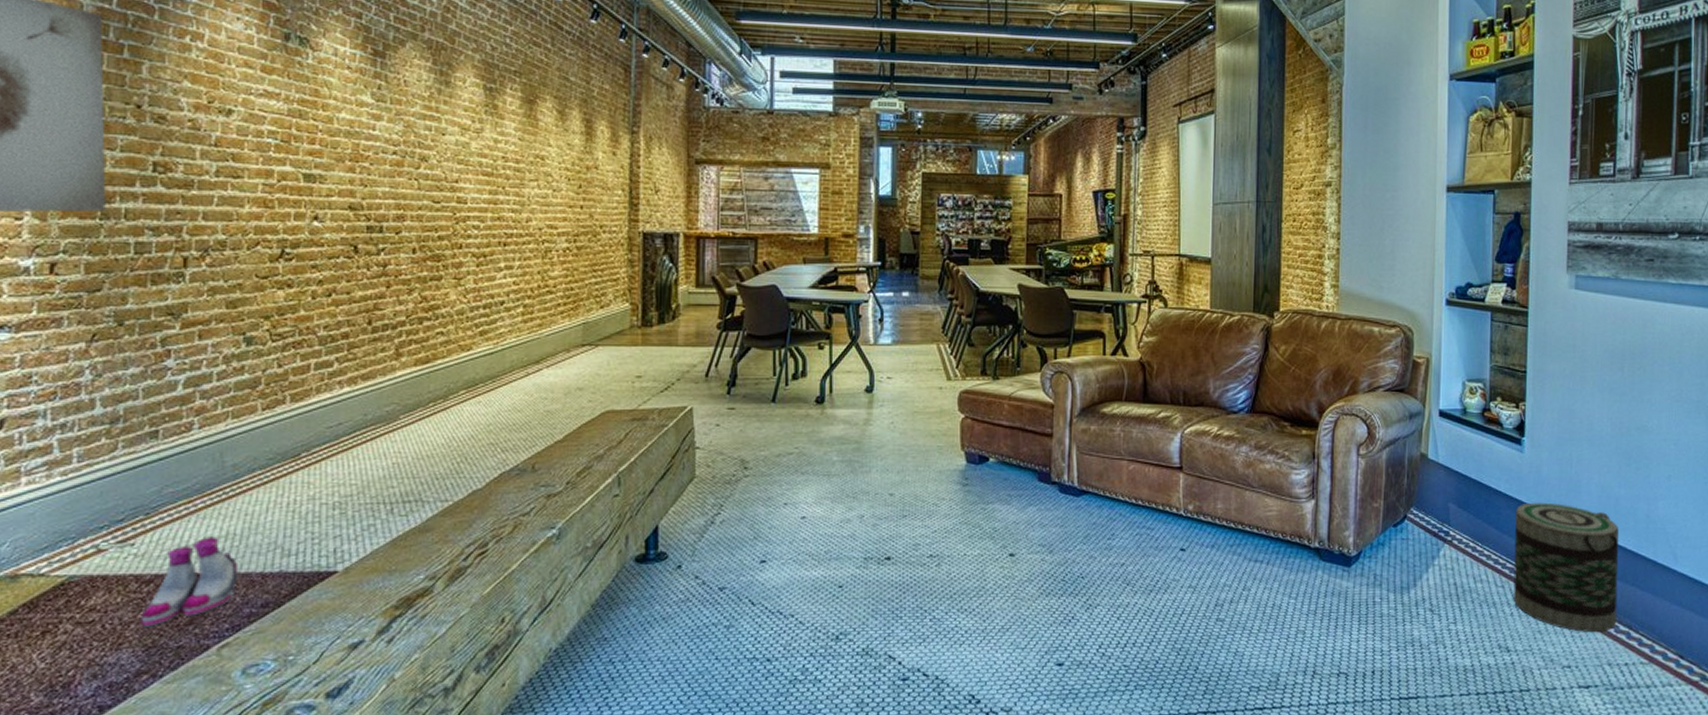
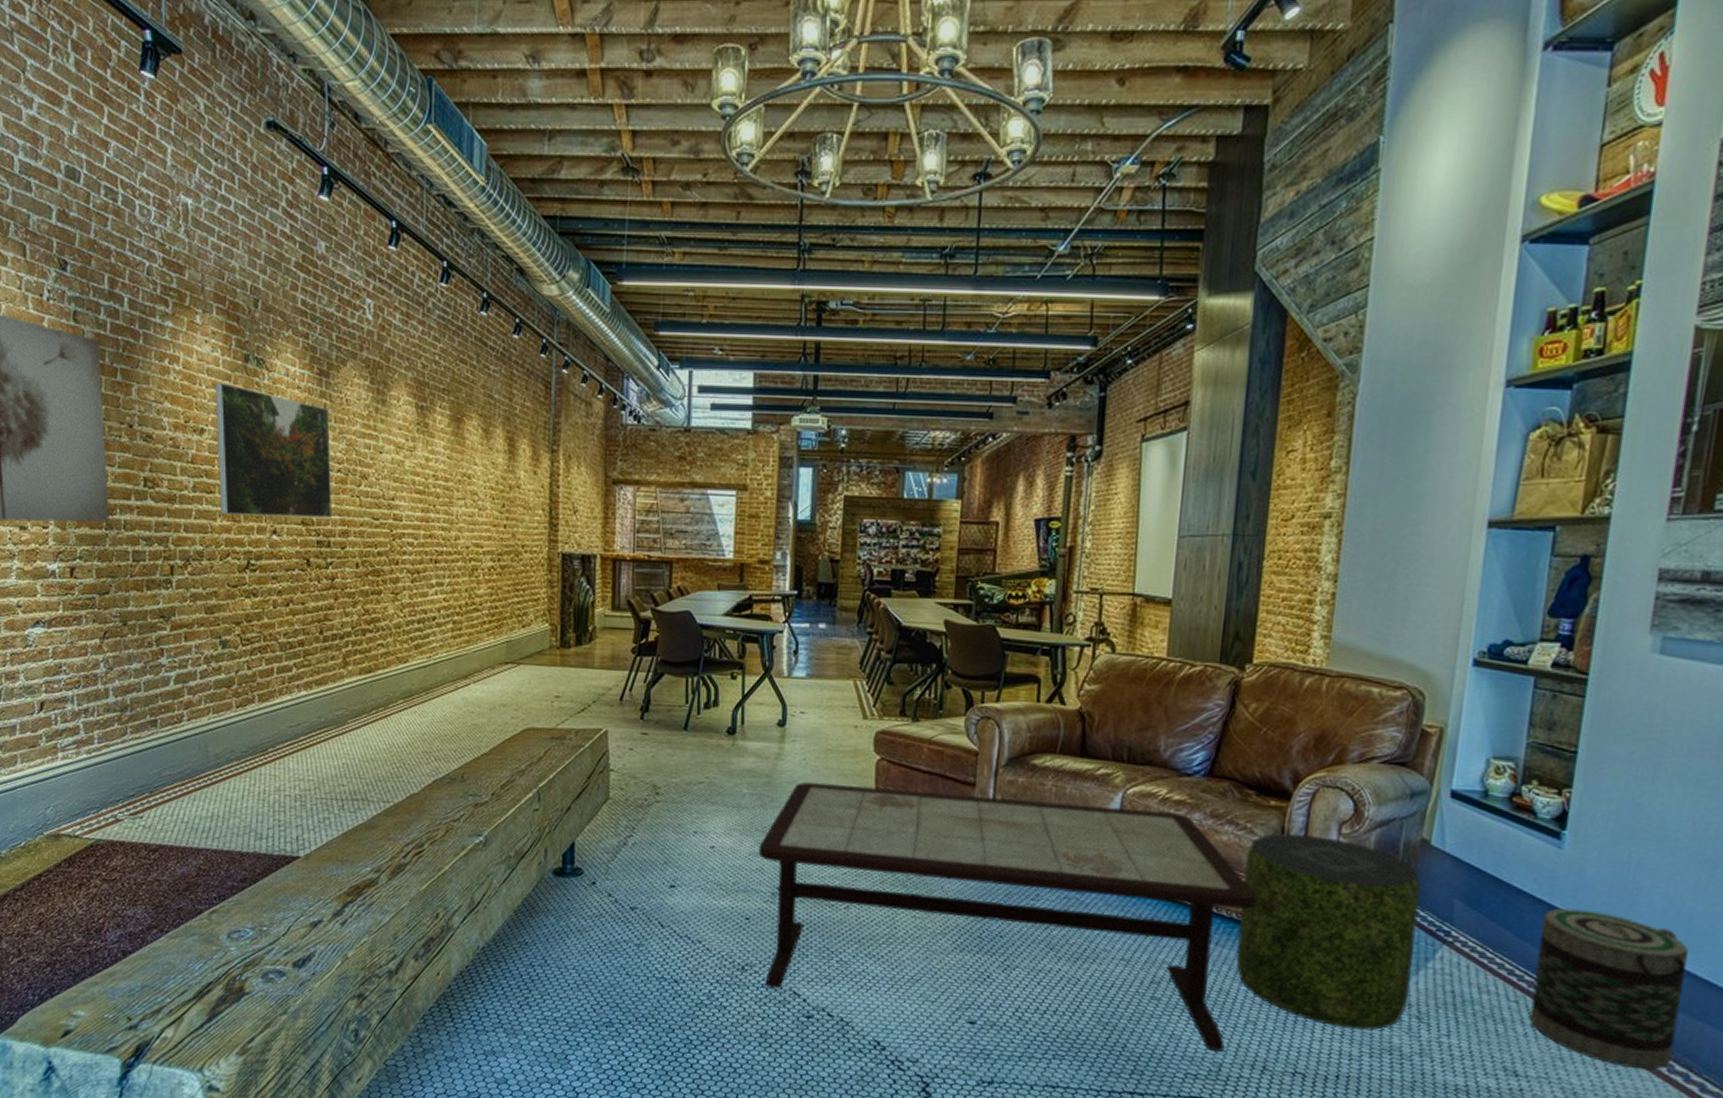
boots: present [141,536,239,627] -> none [150,816,222,889]
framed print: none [247,61,386,203] -> present [214,382,333,519]
coffee table: none [849,444,1298,663] -> present [758,782,1258,1052]
pouf: none [1284,458,1424,627] -> present [1236,833,1421,1030]

